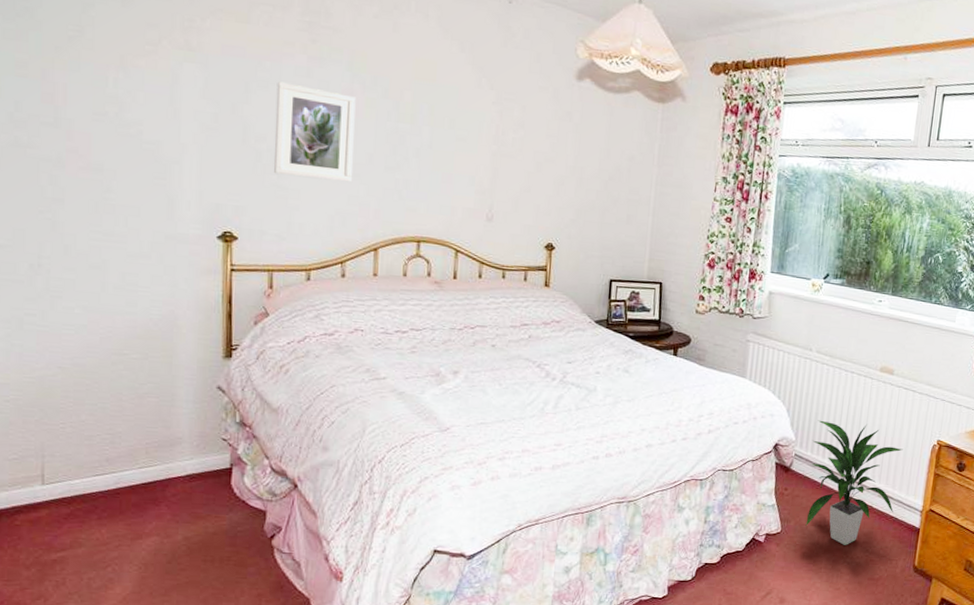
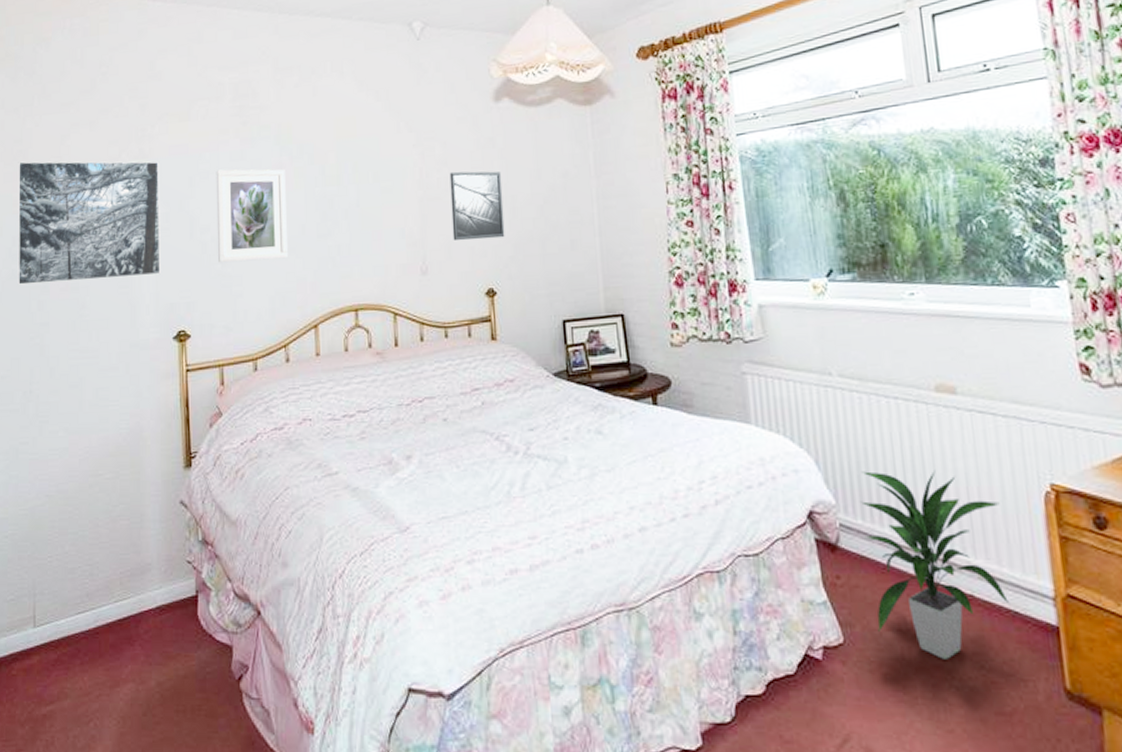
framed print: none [22,19,210,174] -> present [17,161,161,285]
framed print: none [520,134,574,202] -> present [449,171,505,241]

